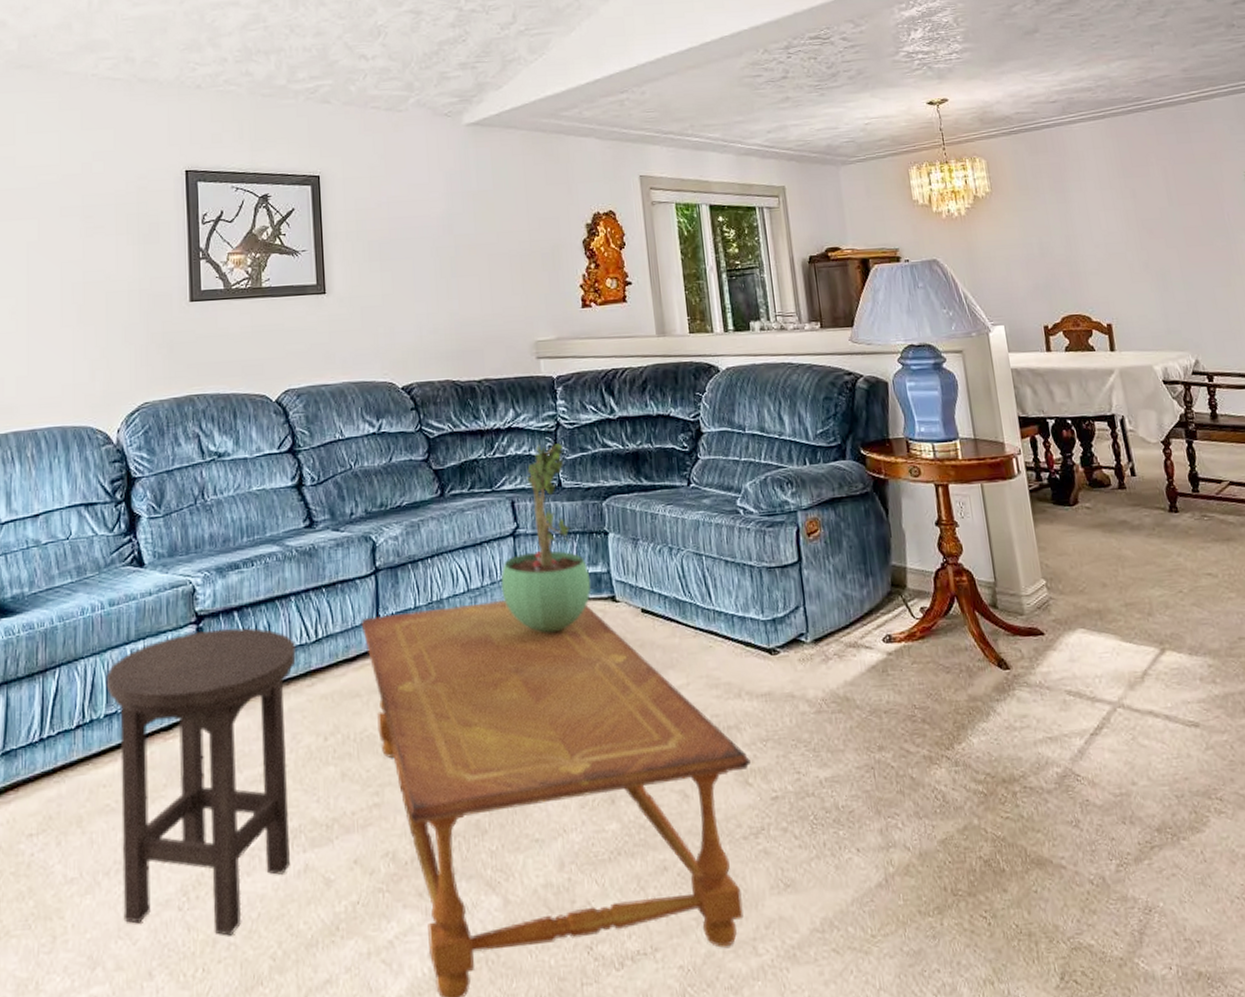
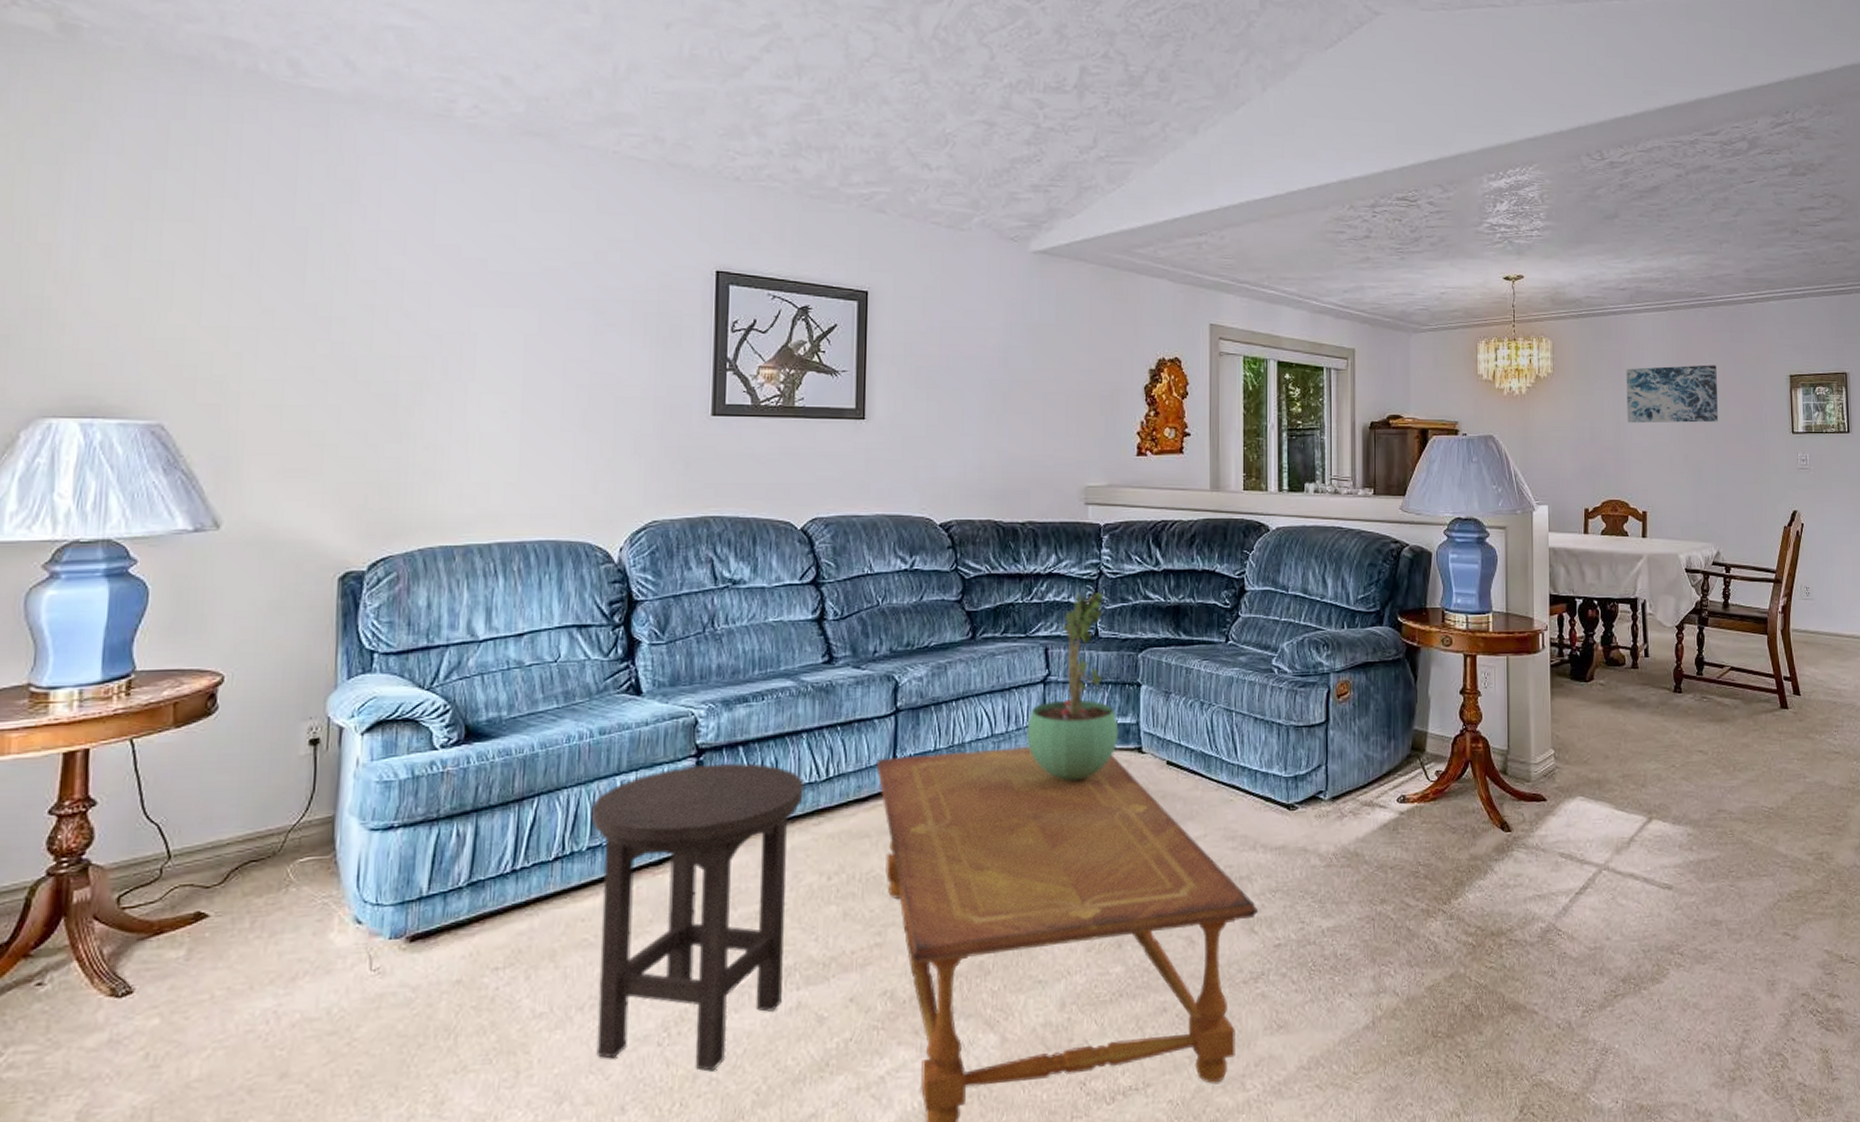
wall art: none [1068,168,1176,235] -> present [1626,365,1718,423]

